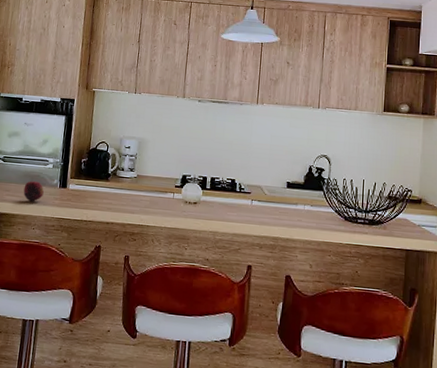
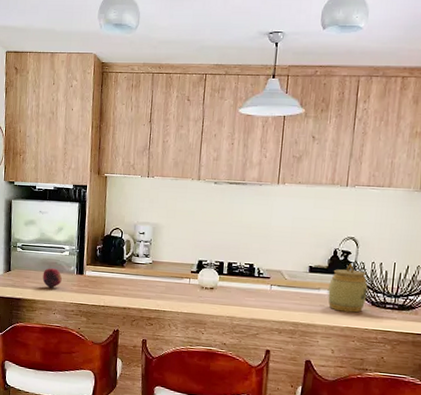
jar: none [305,179,341,228] -> present [328,263,368,313]

